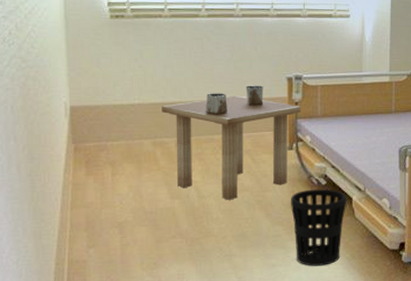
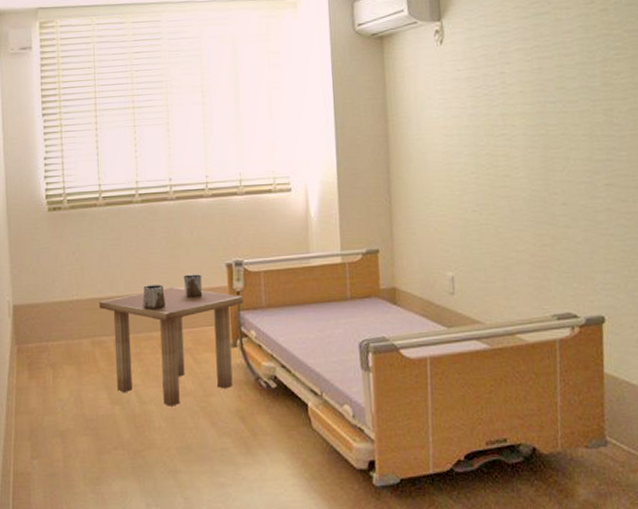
wastebasket: present [291,189,347,266] -> none [238,393,302,487]

